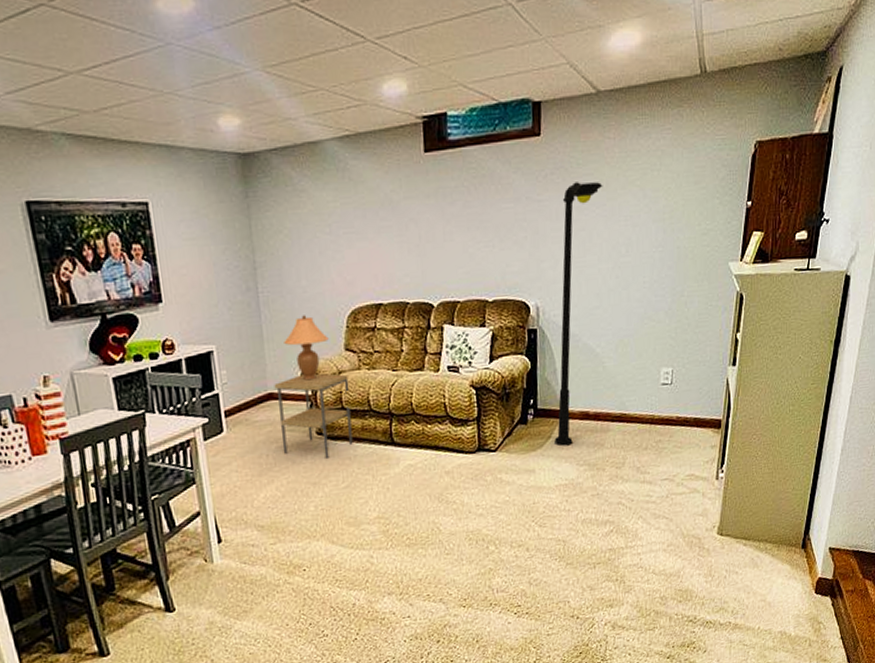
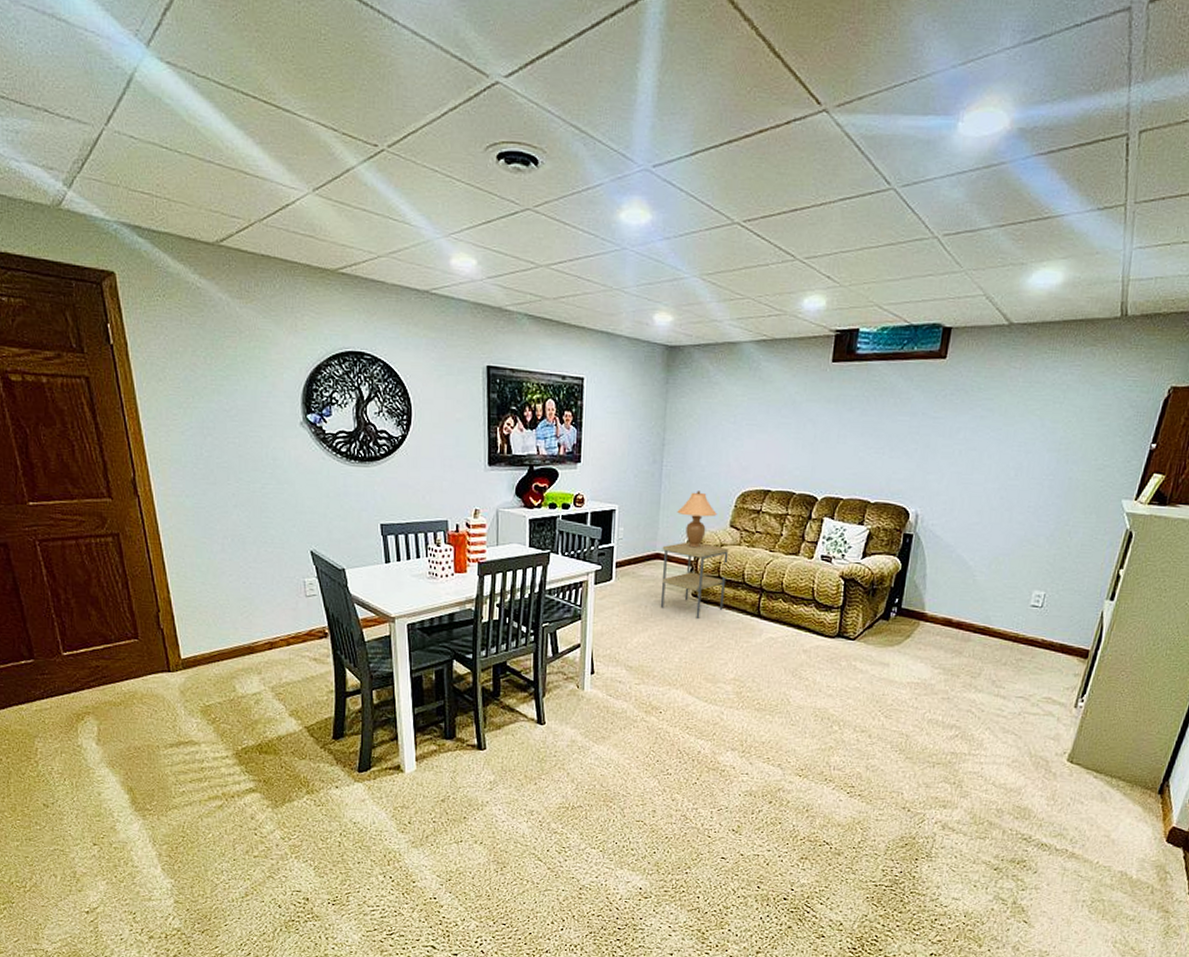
floor lamp: present [555,182,603,445] -> none [913,404,1001,646]

